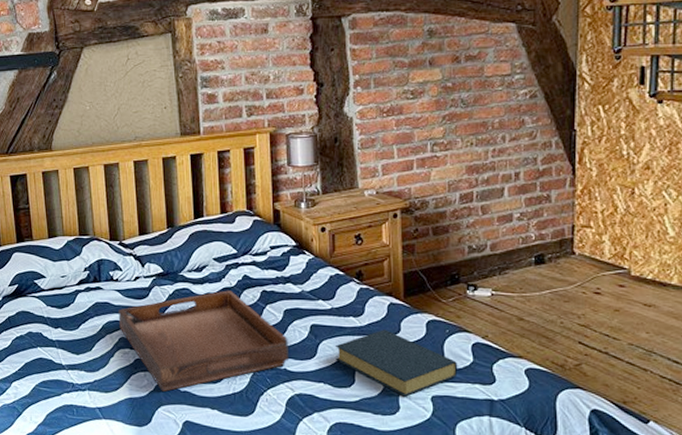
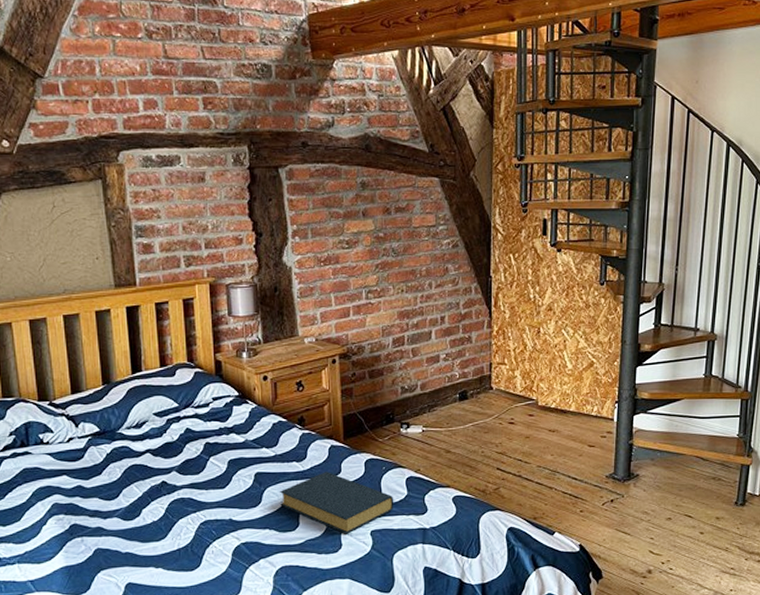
serving tray: present [118,290,289,392] -> none [50,445,235,555]

